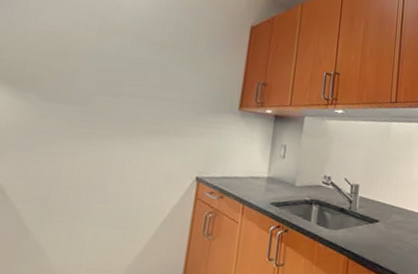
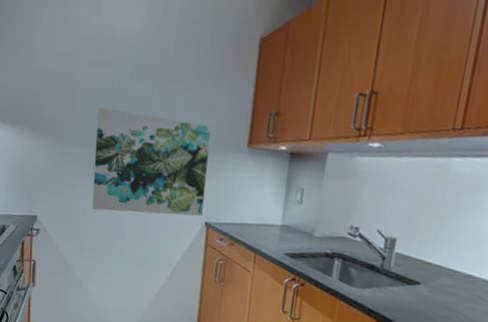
wall art: none [70,67,207,172] -> present [92,106,212,217]

